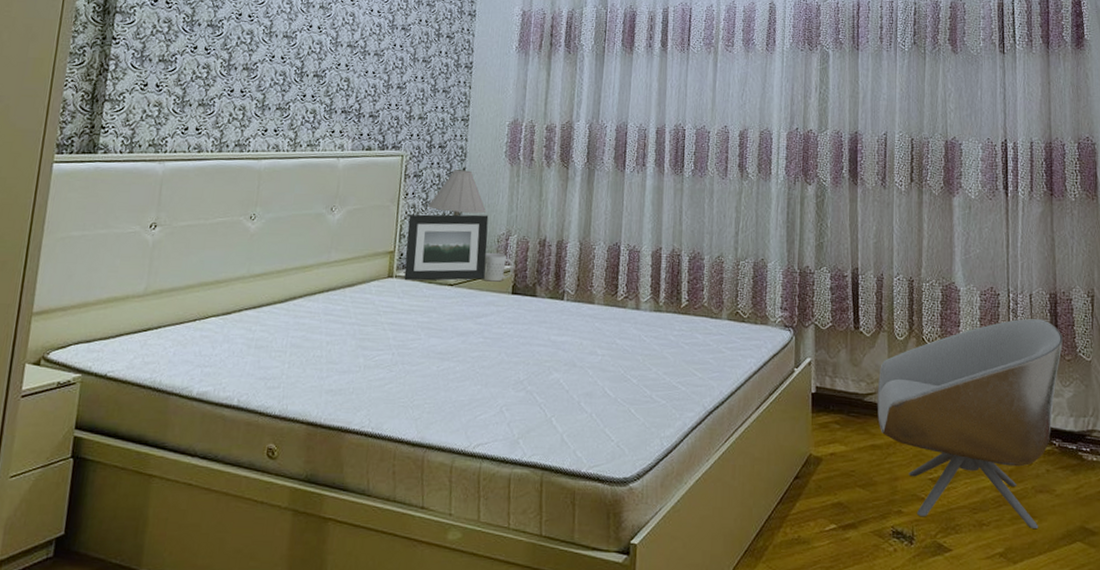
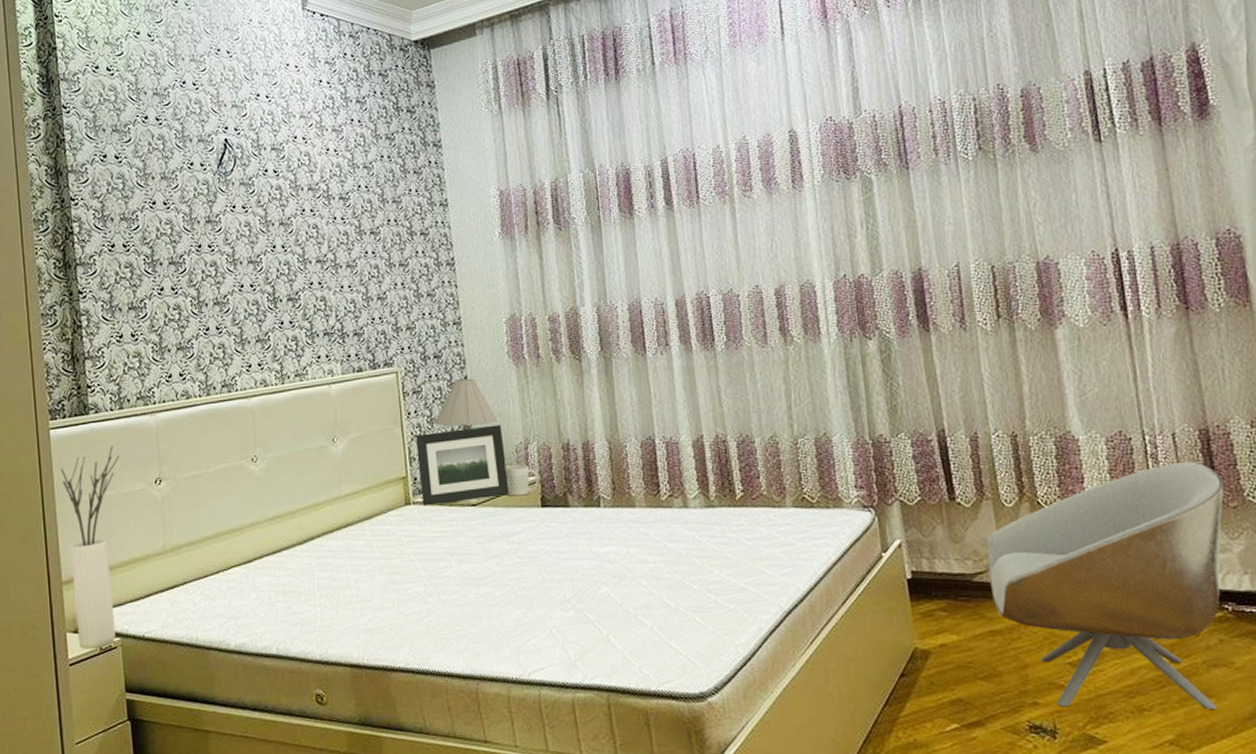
vase: none [36,186,119,383] -> present [60,445,119,650]

